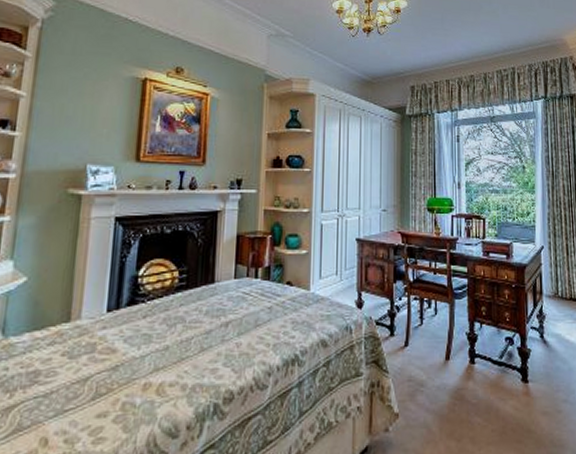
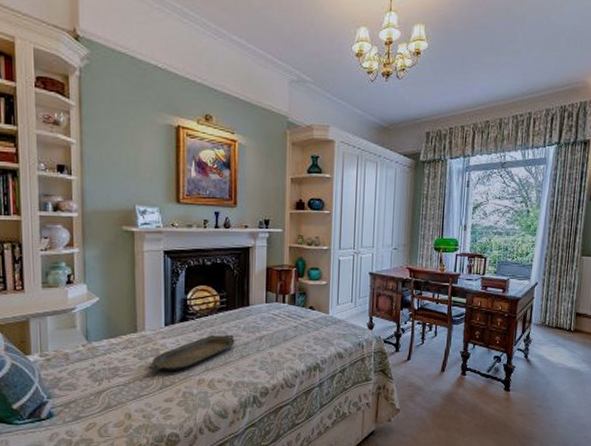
serving tray: none [81,320,194,373] -> present [150,334,235,370]

